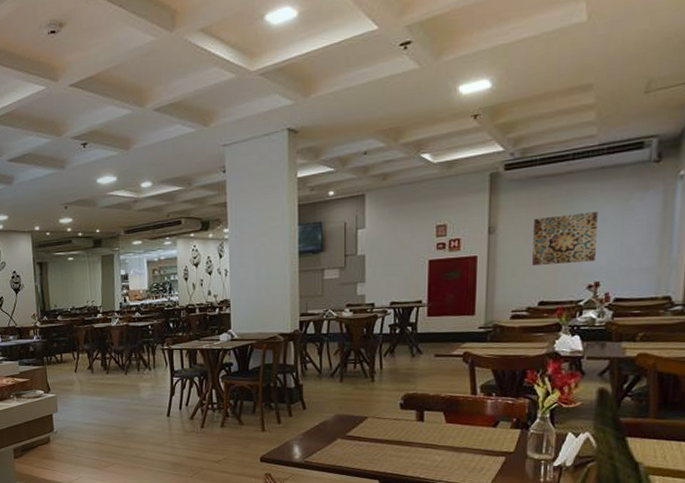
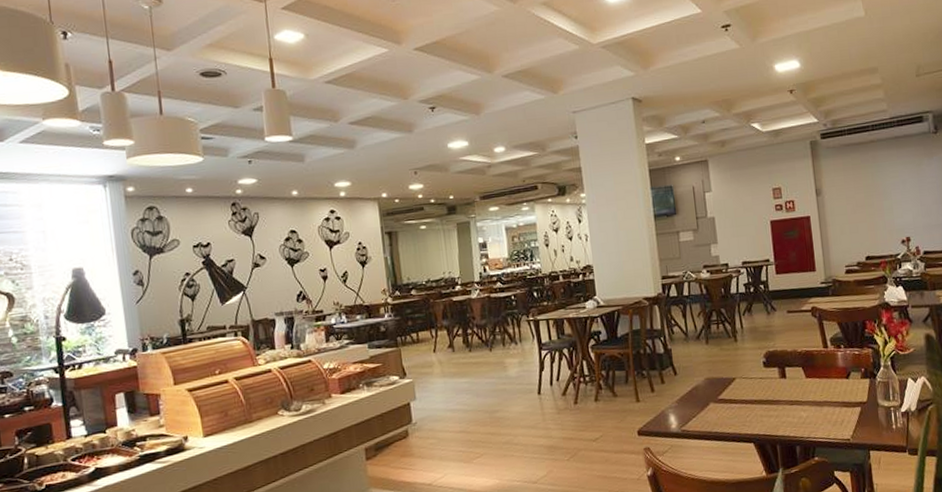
wall art: present [532,212,598,266] -> none [850,175,903,224]

